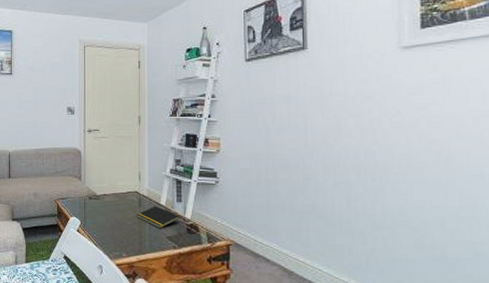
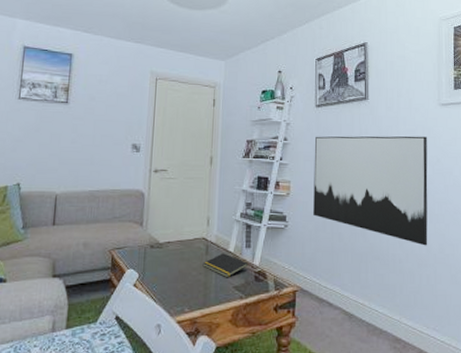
wall art: none [245,85,384,206] -> present [313,136,428,246]

